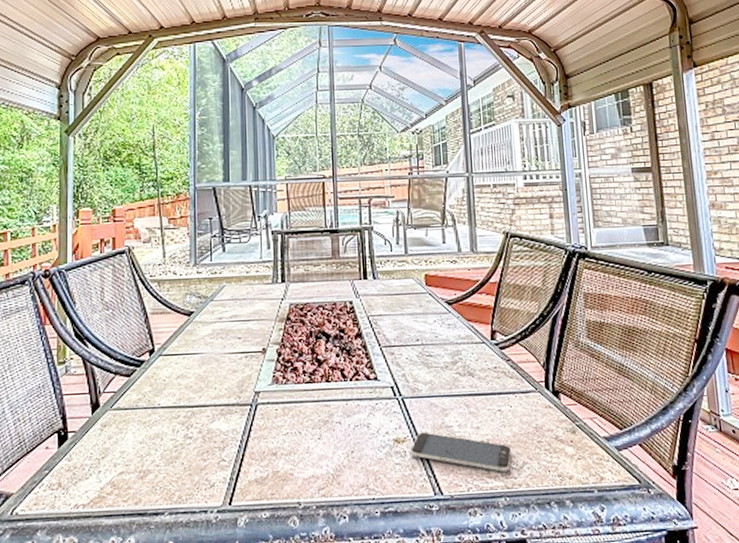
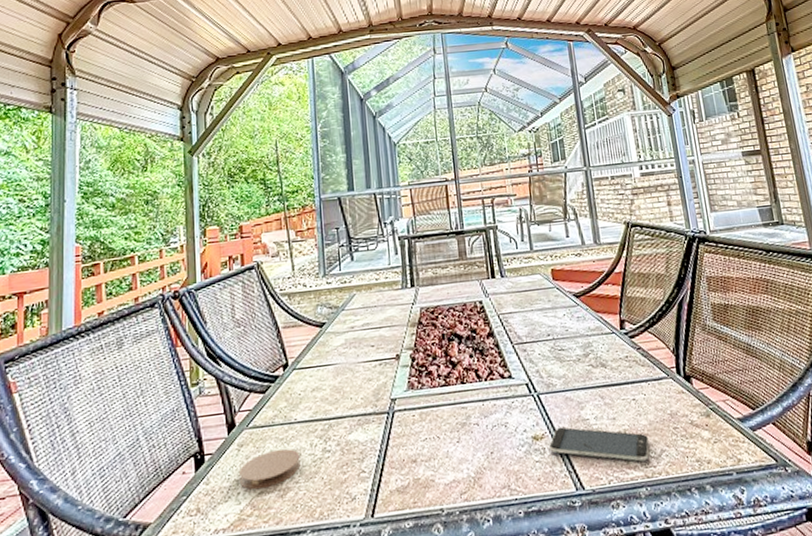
coaster: none [100,432,162,470] -> present [238,448,301,490]

